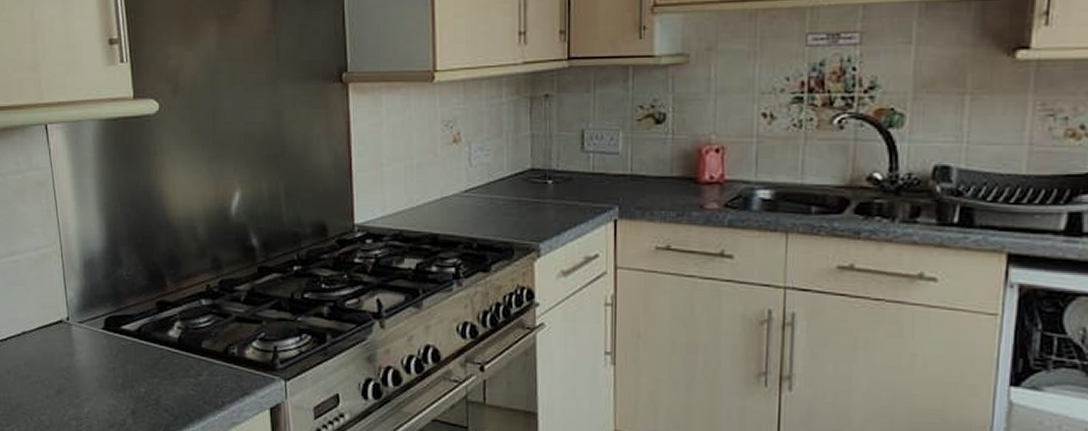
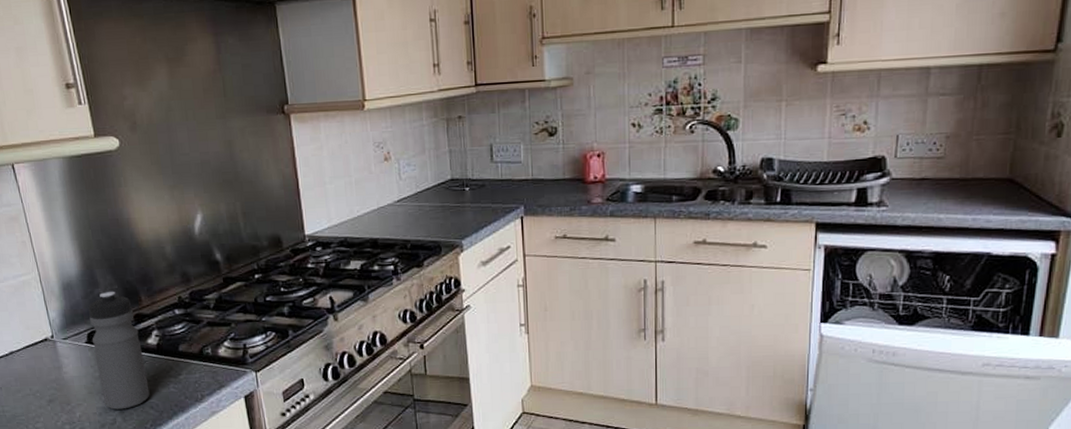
water bottle: none [109,272,166,410] -> present [88,291,150,410]

